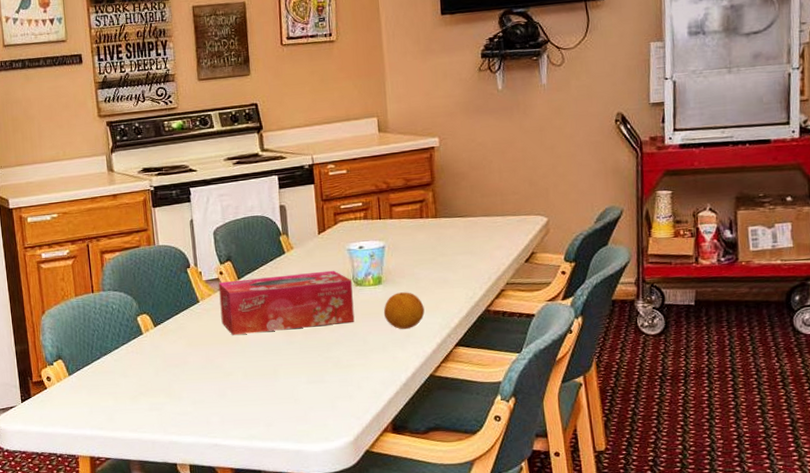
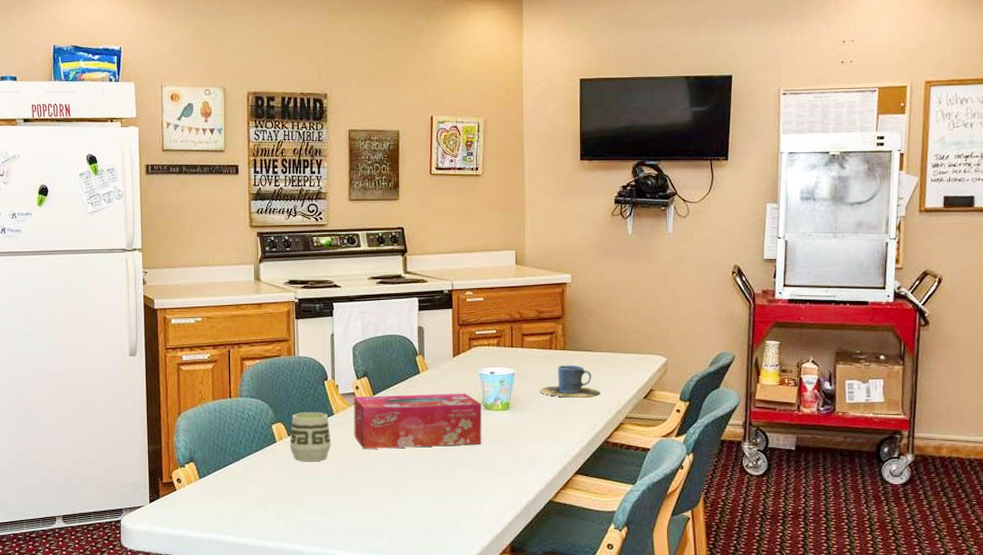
cup: none [156,300,199,352] -> present [289,412,331,462]
fruit: present [383,292,425,330] -> none [509,419,548,455]
cup: none [412,232,478,268] -> present [539,365,601,398]

